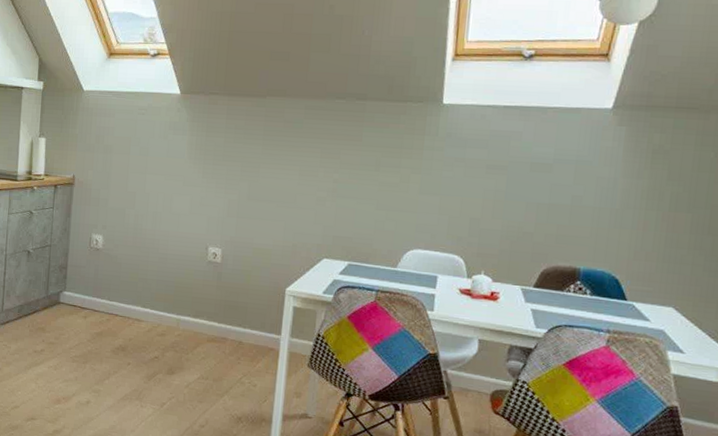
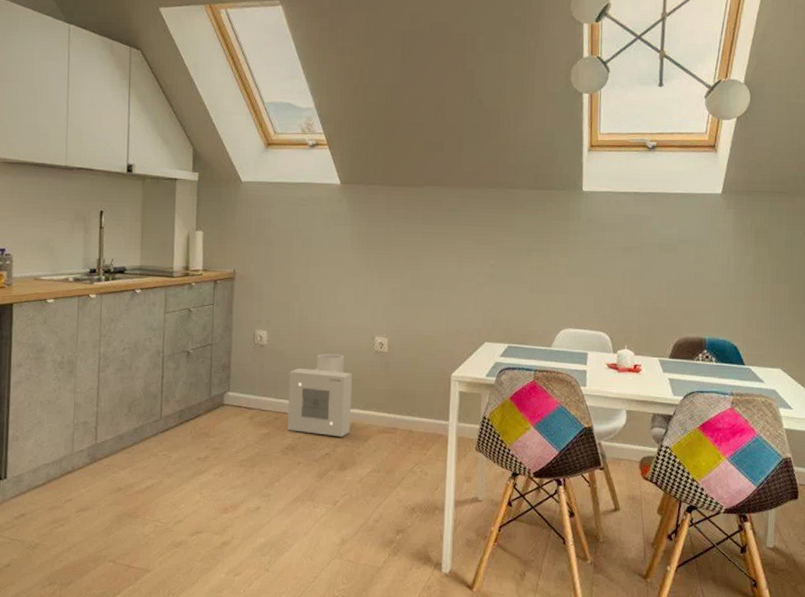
air purifier: none [118,260,185,343] -> present [287,353,353,437]

